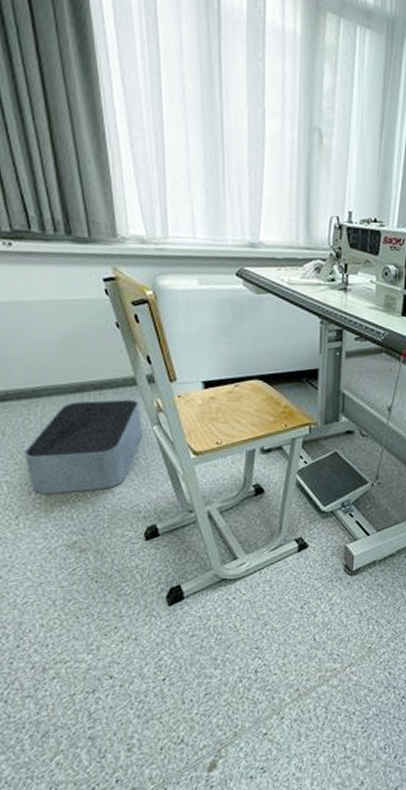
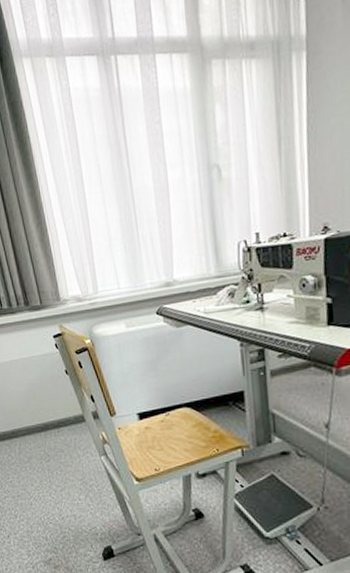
storage bin: present [24,399,143,495] -> none [9,434,93,518]

